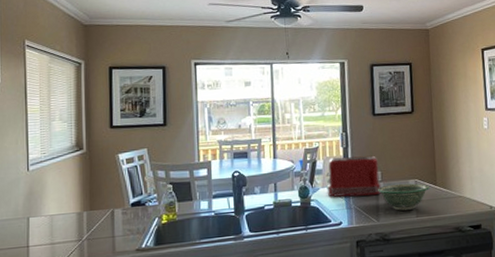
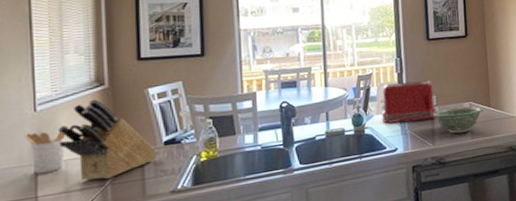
utensil holder: none [19,184,53,226] -> present [24,125,68,174]
knife block: none [45,162,126,234] -> present [57,99,158,181]

